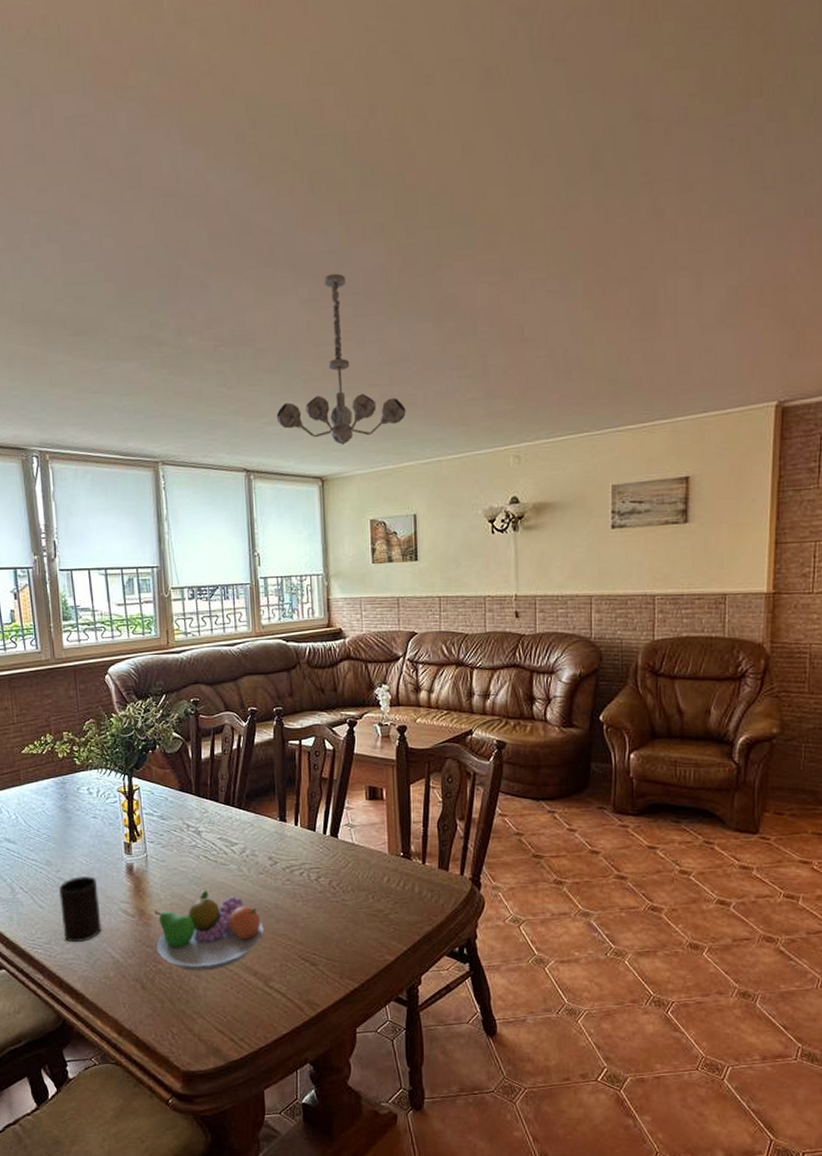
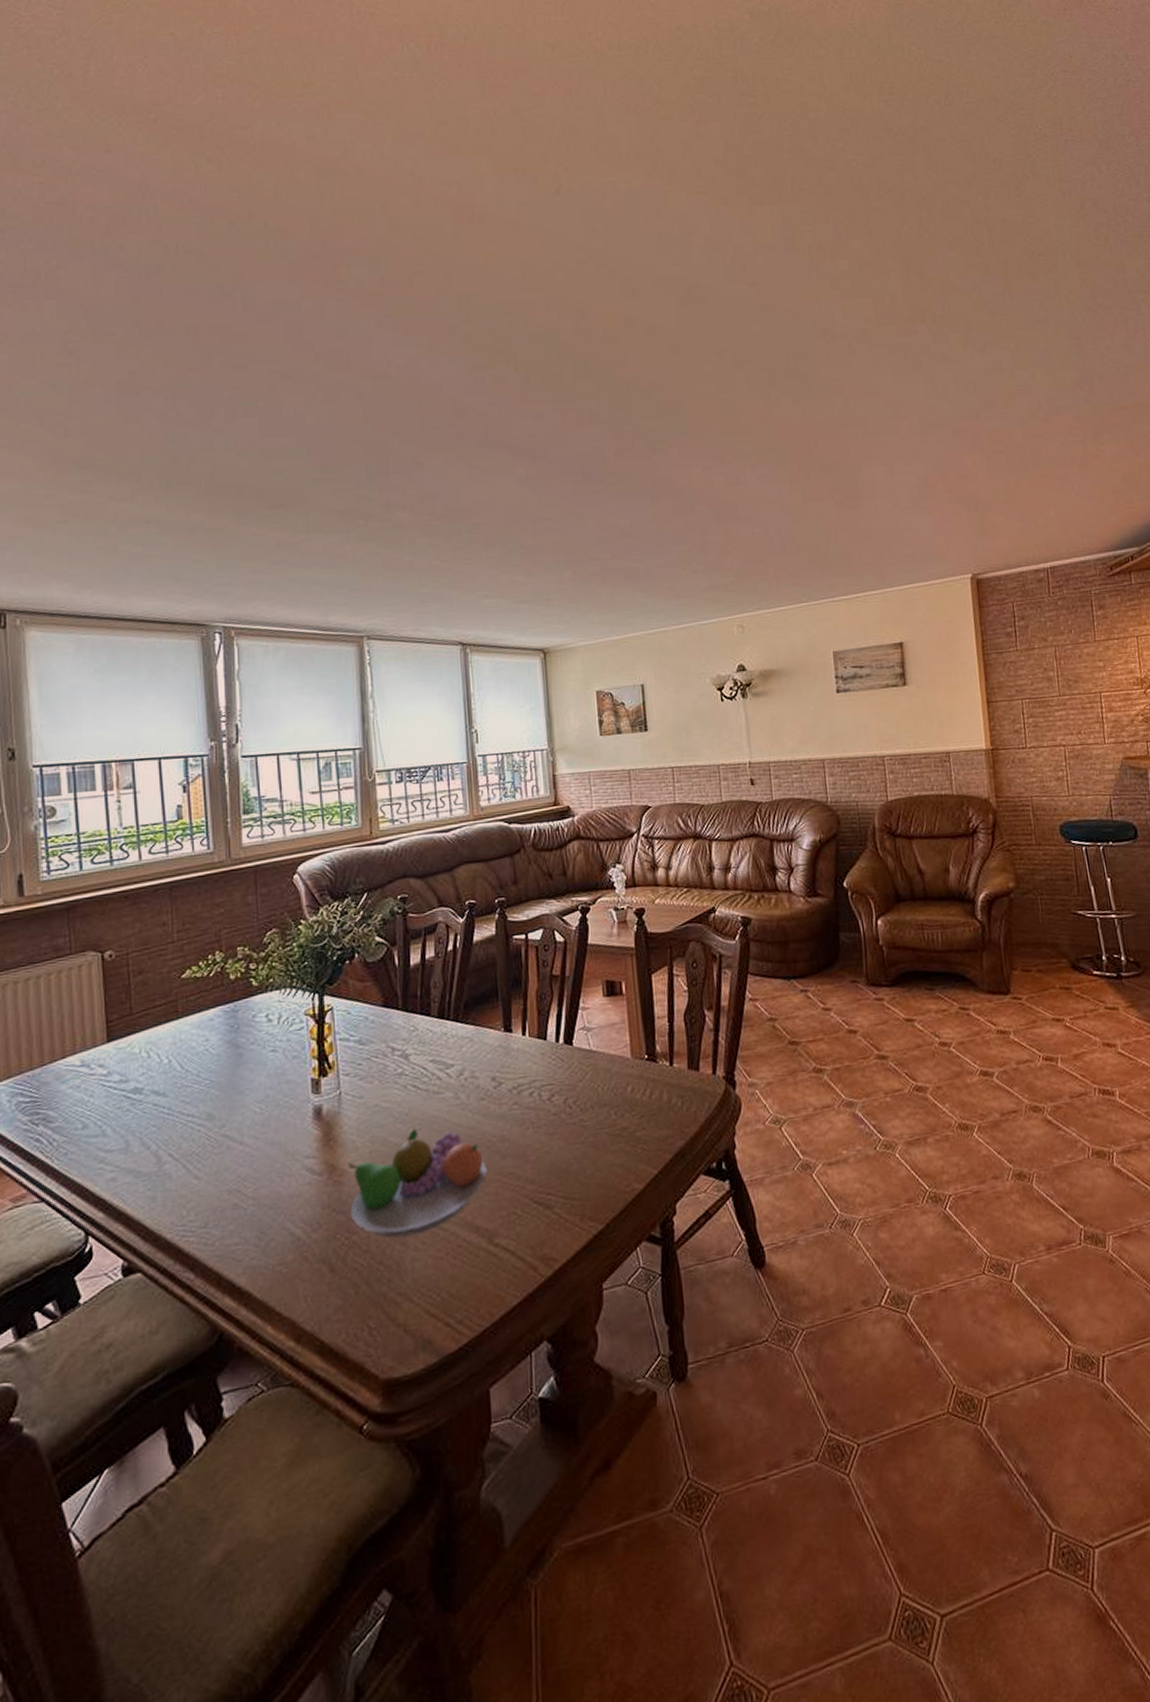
cup: present [58,876,102,943] -> none [221,1128,278,1222]
chandelier: present [276,273,406,445] -> none [493,454,628,617]

